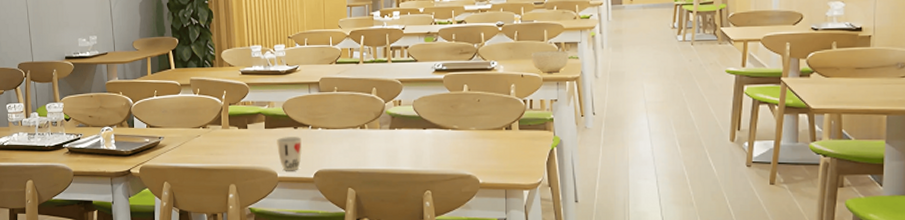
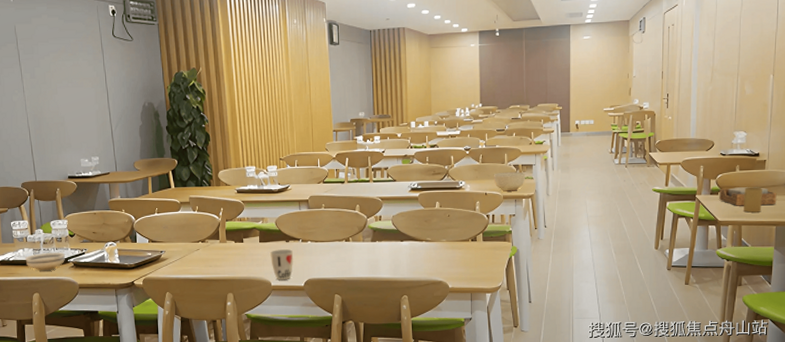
bowl: none [19,137,60,157] -> present [25,252,65,271]
napkin holder: none [811,68,887,91] -> present [719,187,777,206]
cup: none [844,68,867,99] -> present [744,187,762,213]

